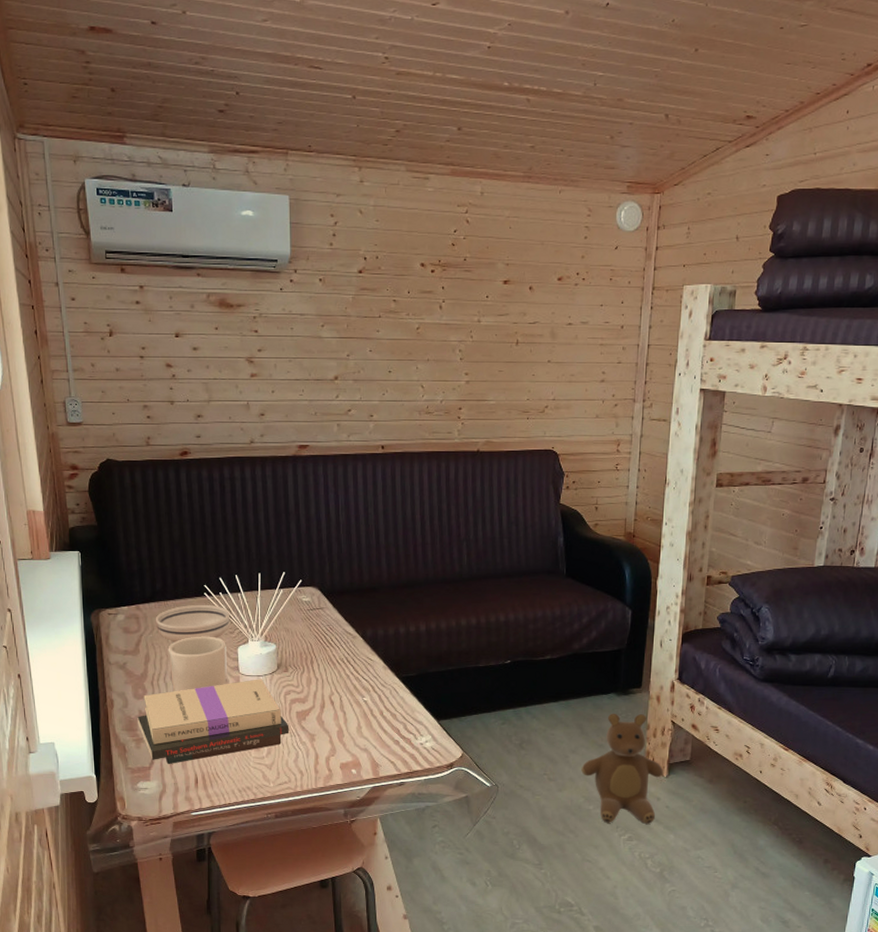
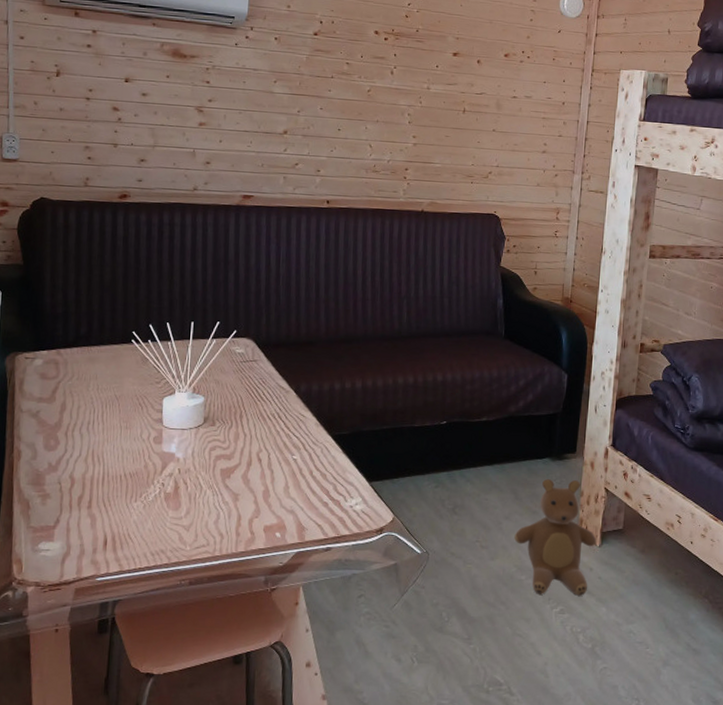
books: present [137,679,290,765] -> none [45,432,212,524]
bowl: present [155,604,231,643] -> none [76,351,158,391]
mug: present [168,636,228,692] -> none [86,385,151,445]

